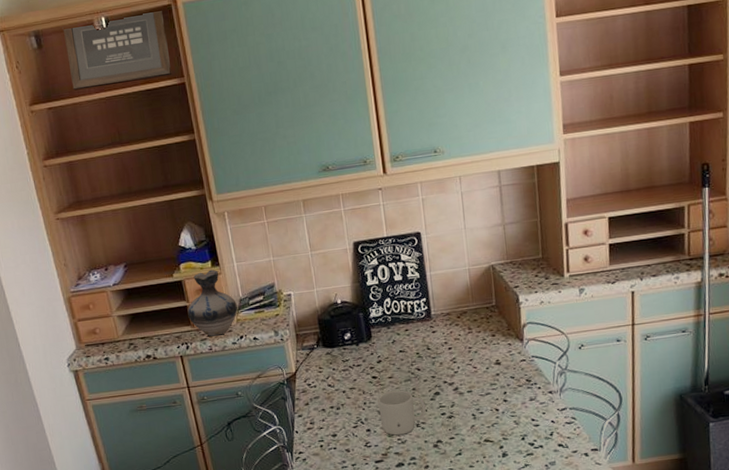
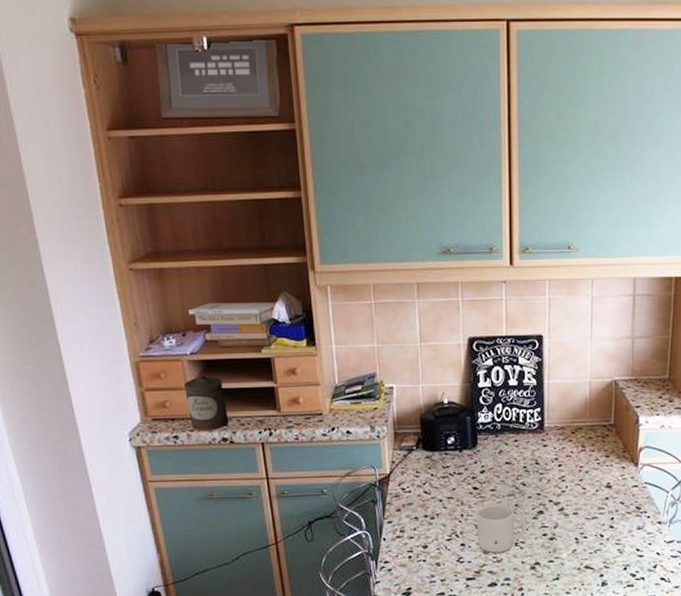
books: none [108,231,186,276] -> present [188,302,278,347]
canister: none [109,300,151,352] -> present [183,373,229,431]
ceramic jug: present [187,269,238,337] -> none [274,349,333,424]

